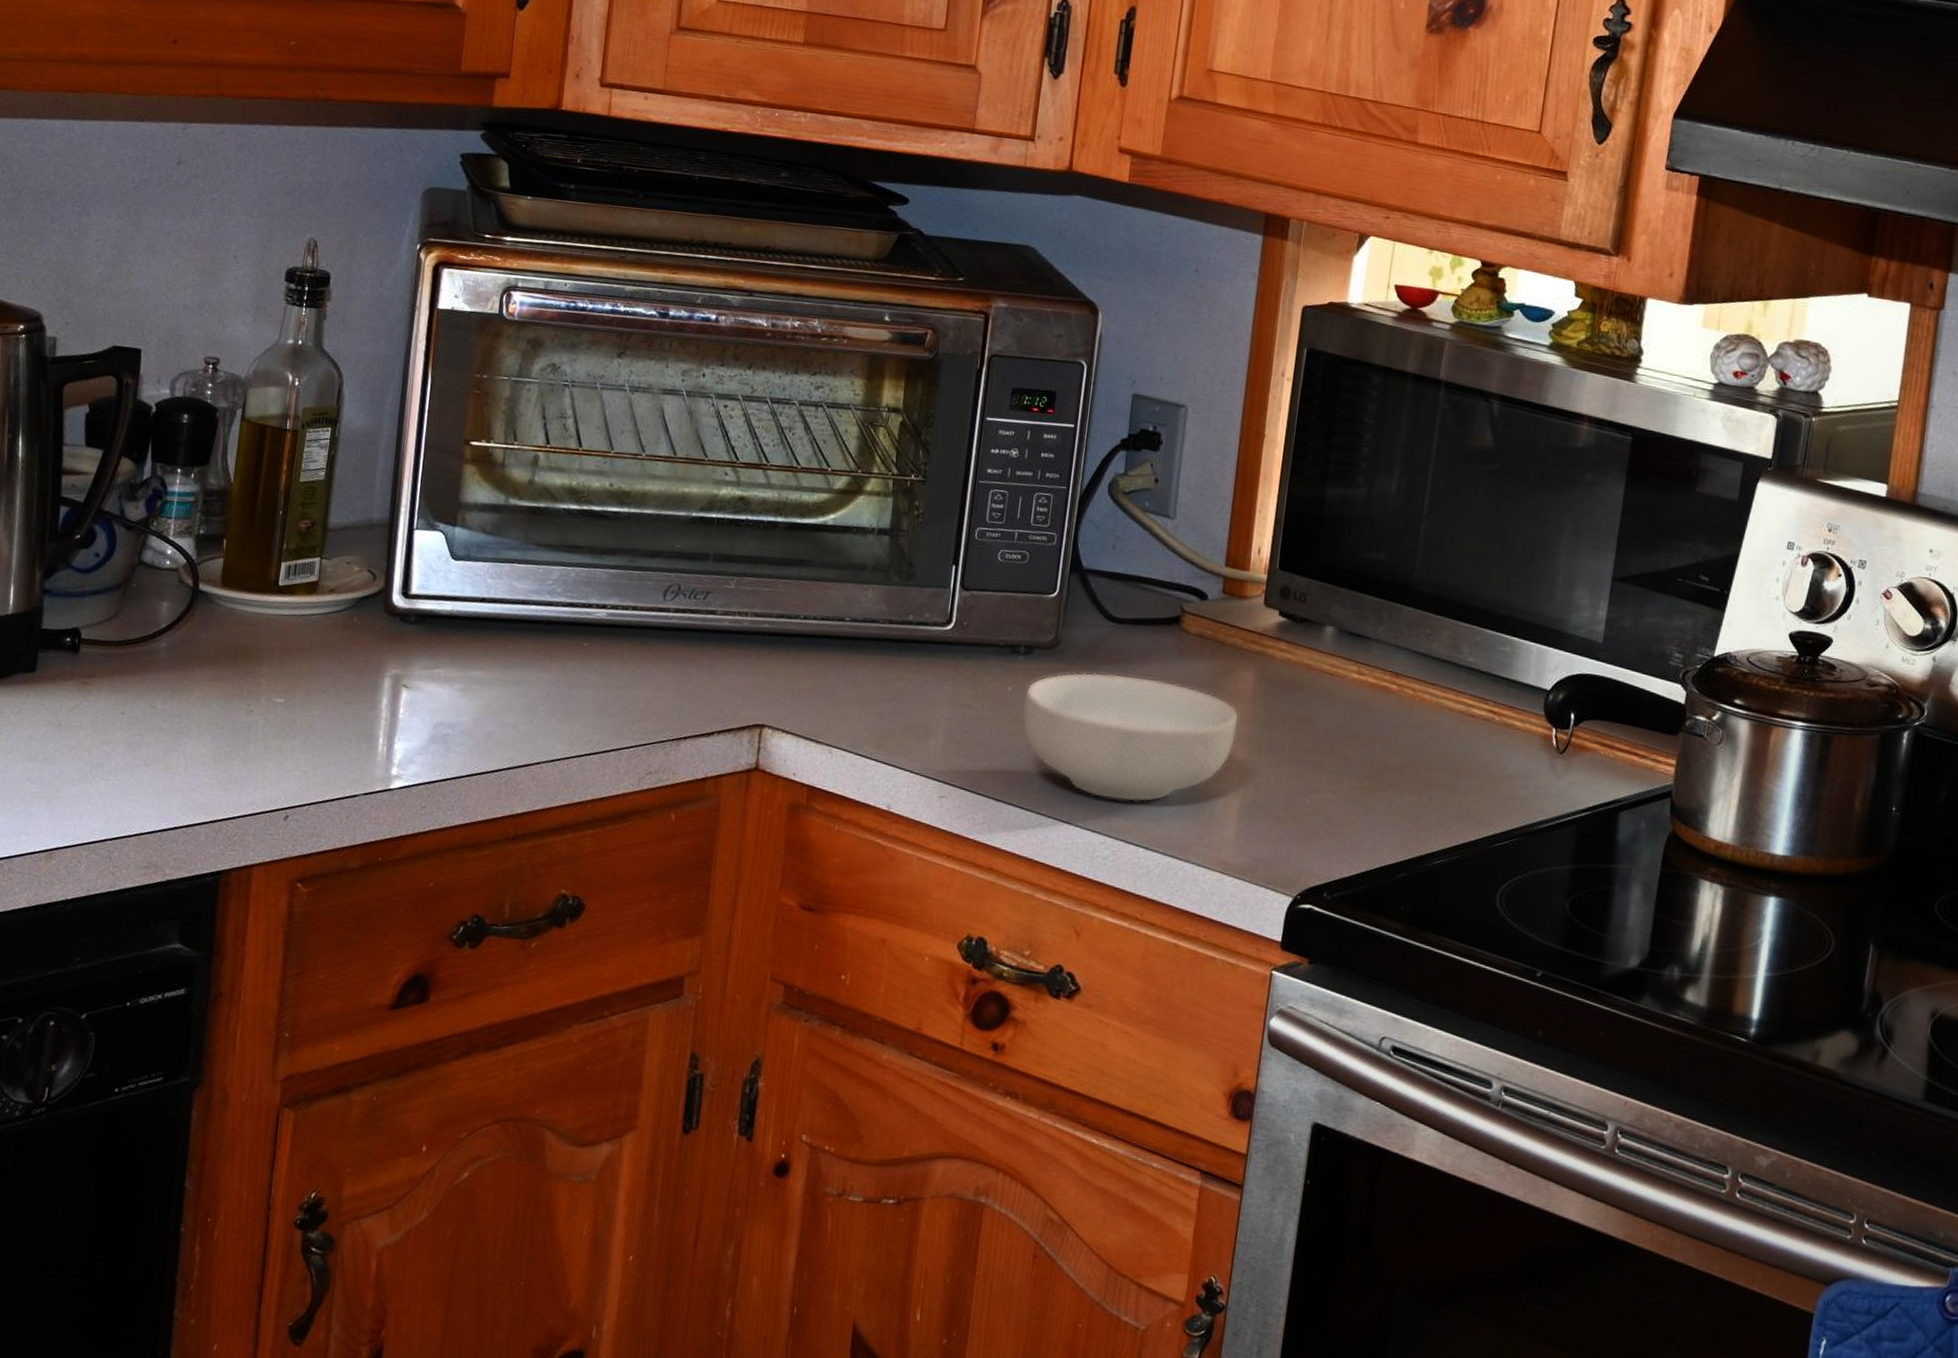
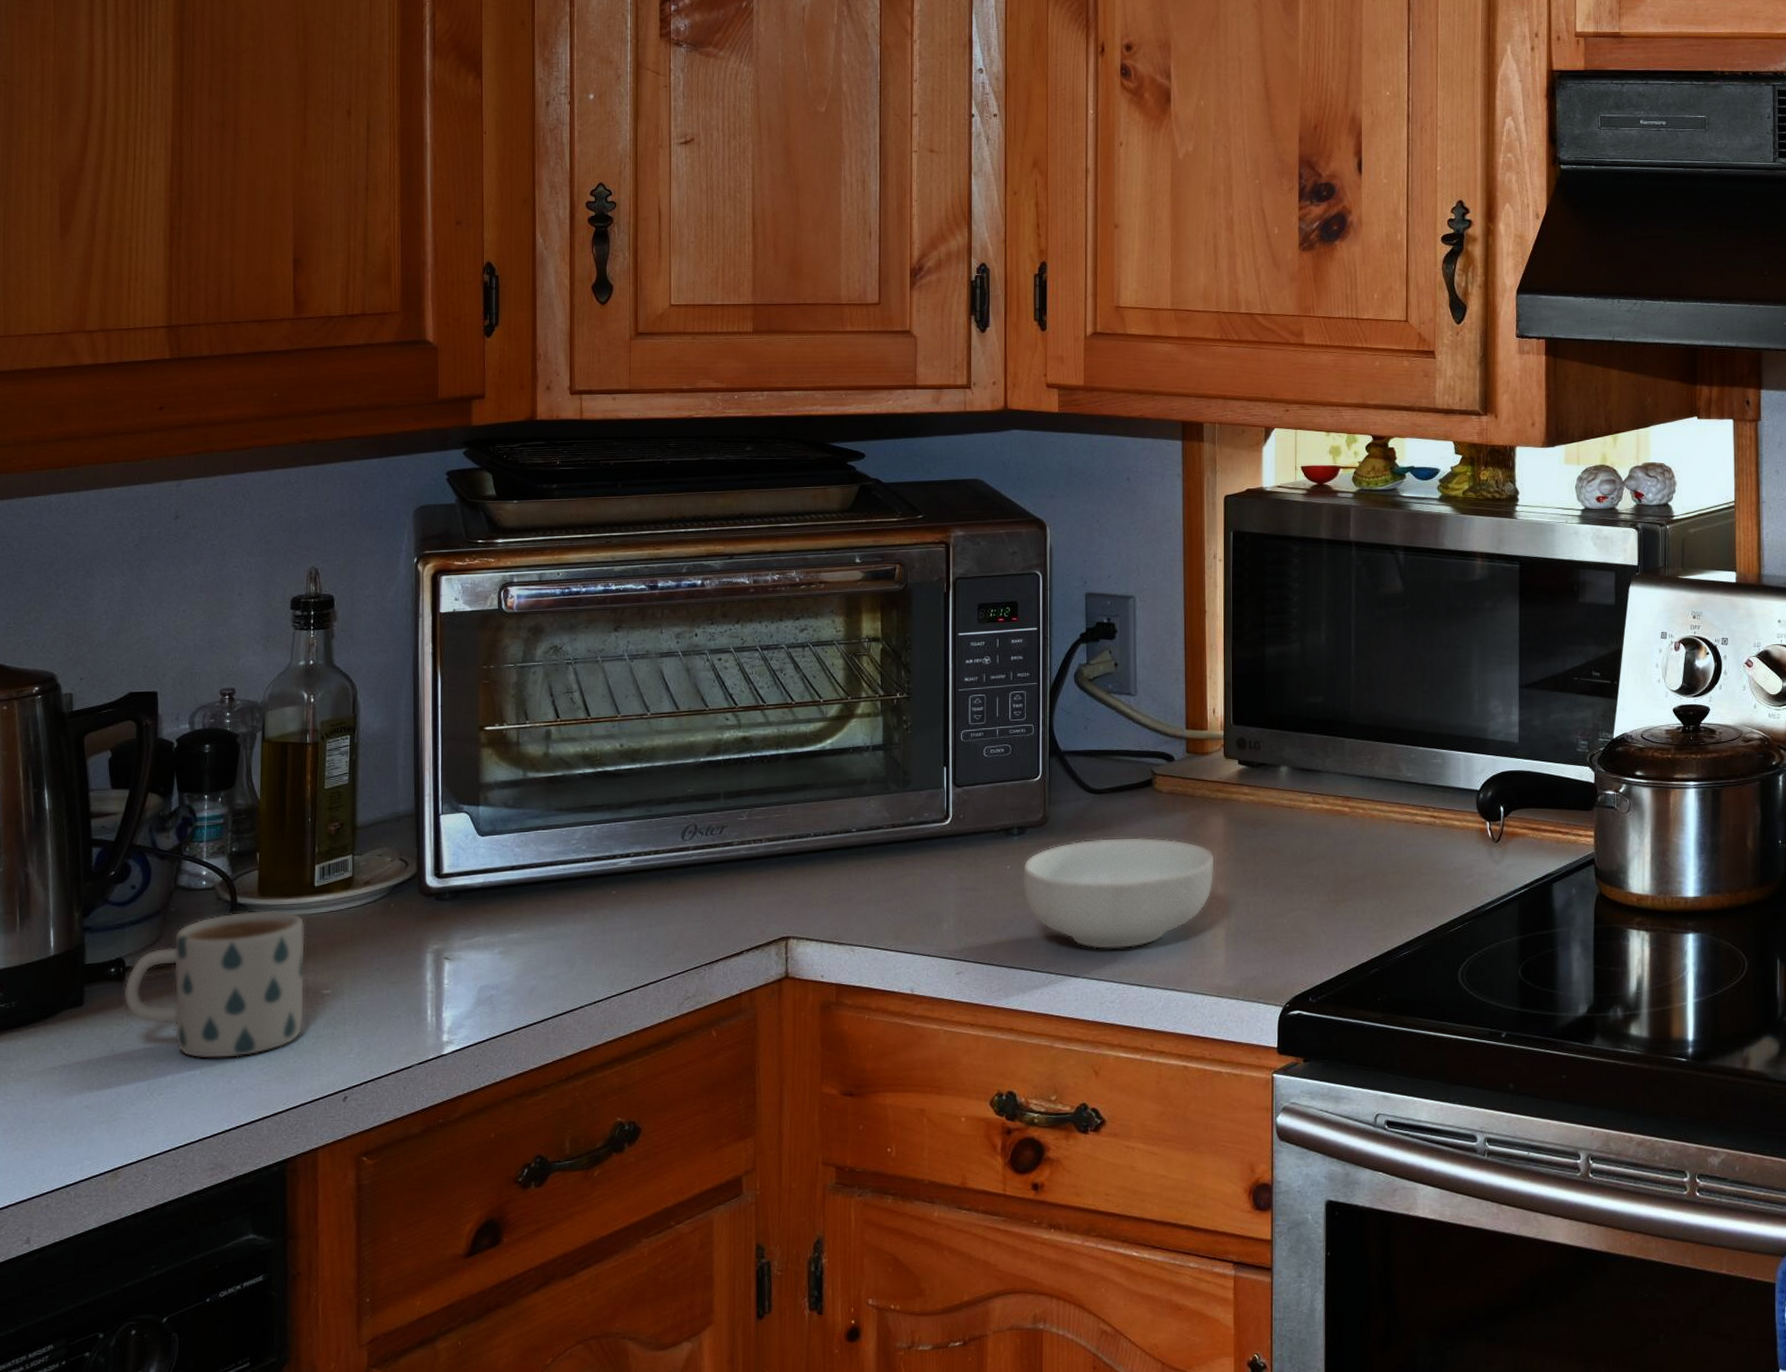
mug: none [76,599,265,755] -> present [124,910,306,1059]

